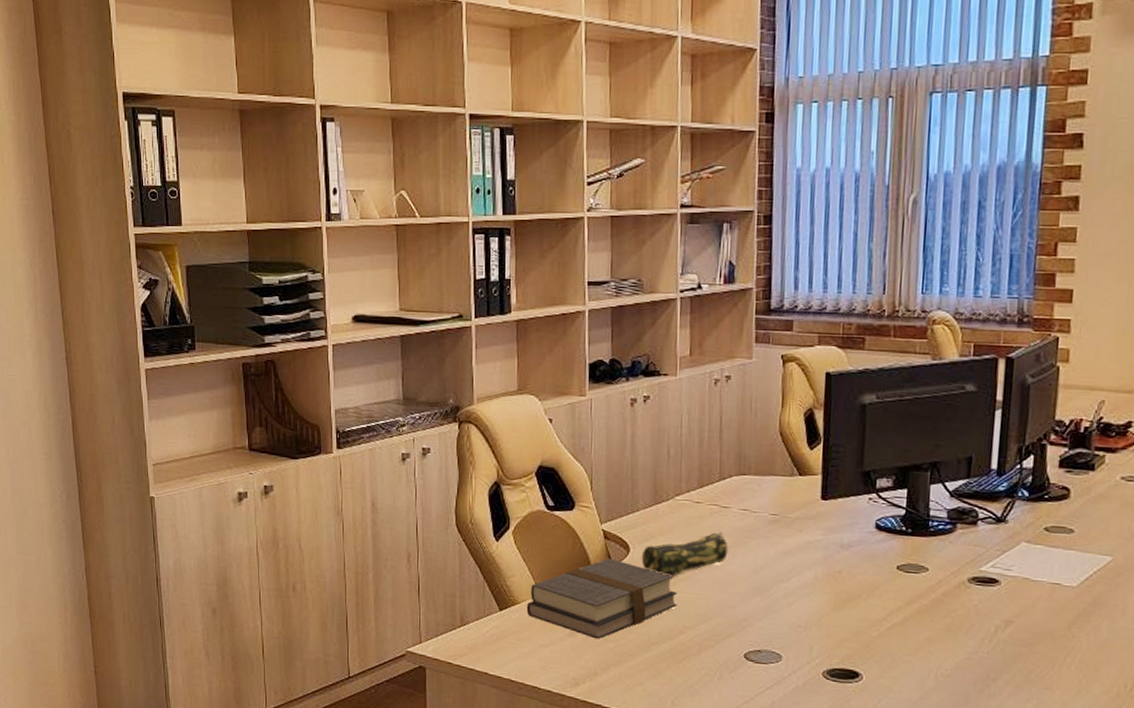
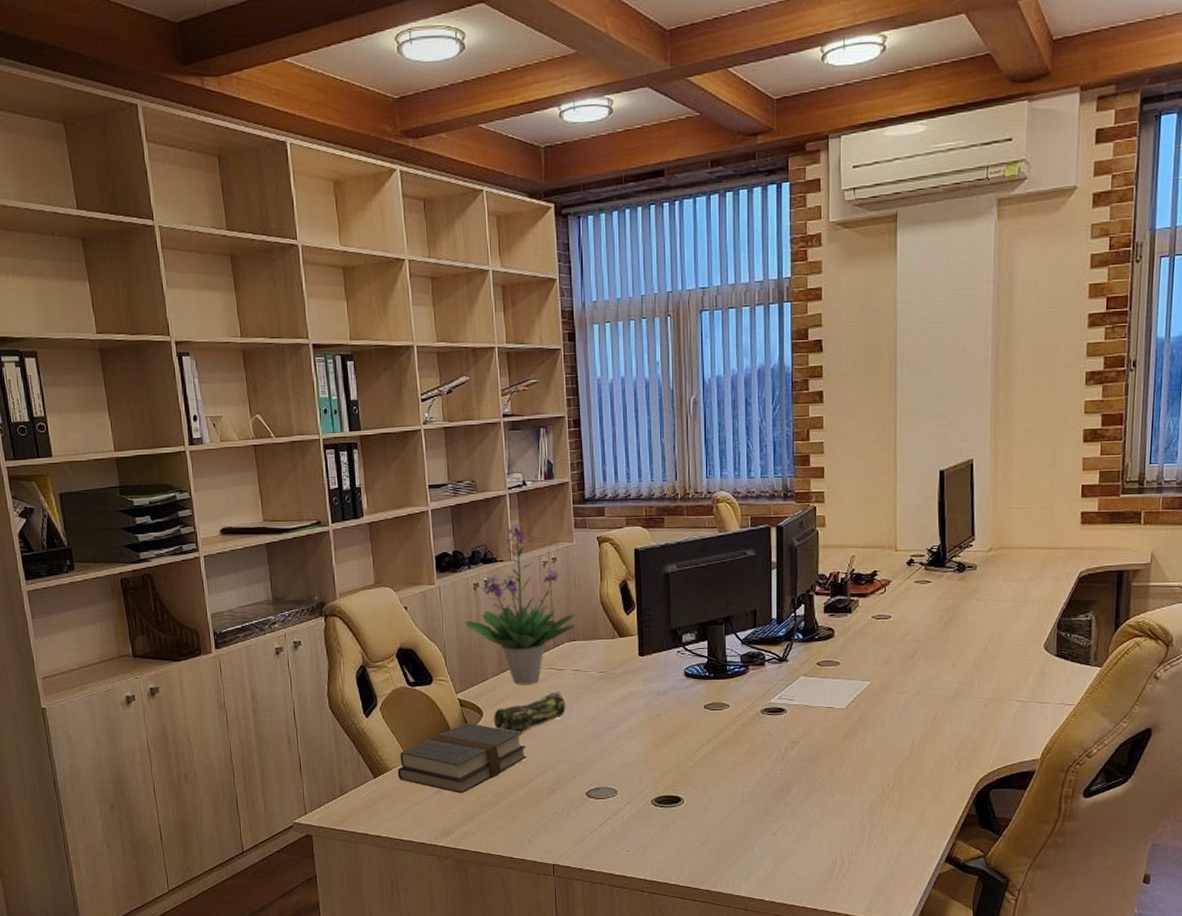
potted plant: none [616,332,748,522] -> present [464,523,575,685]

